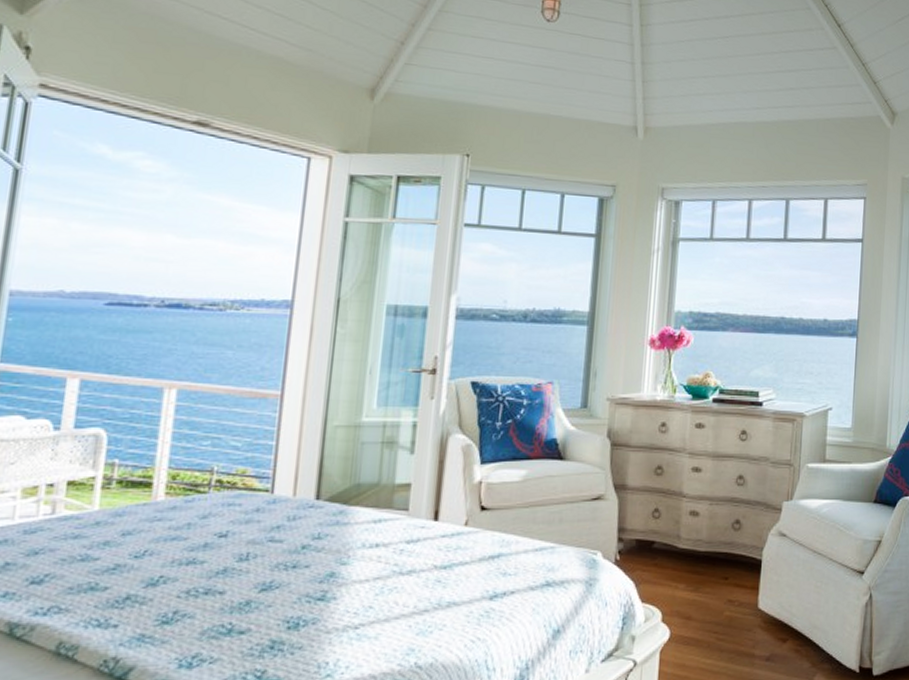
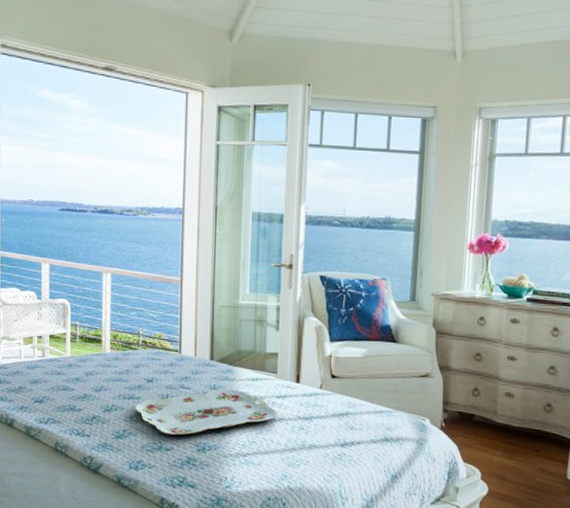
serving tray: none [196,537,406,611] -> present [135,389,277,436]

